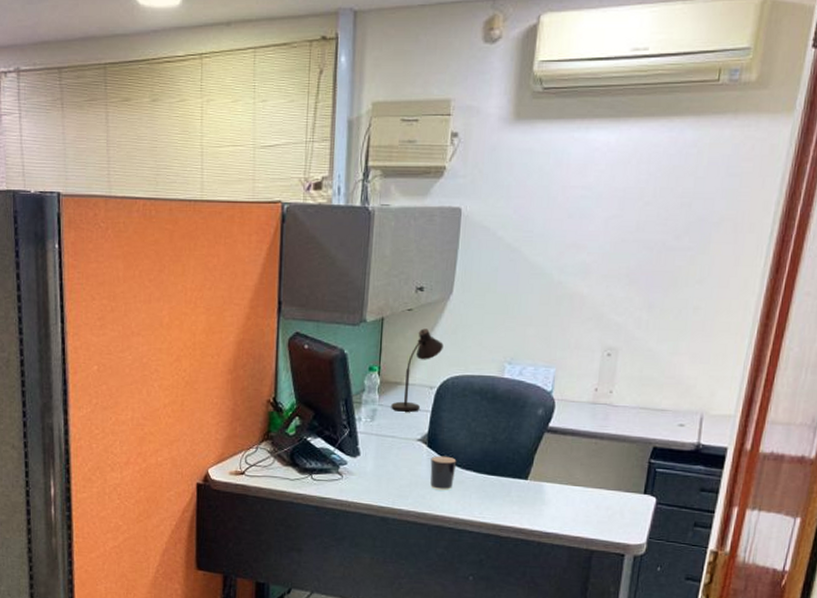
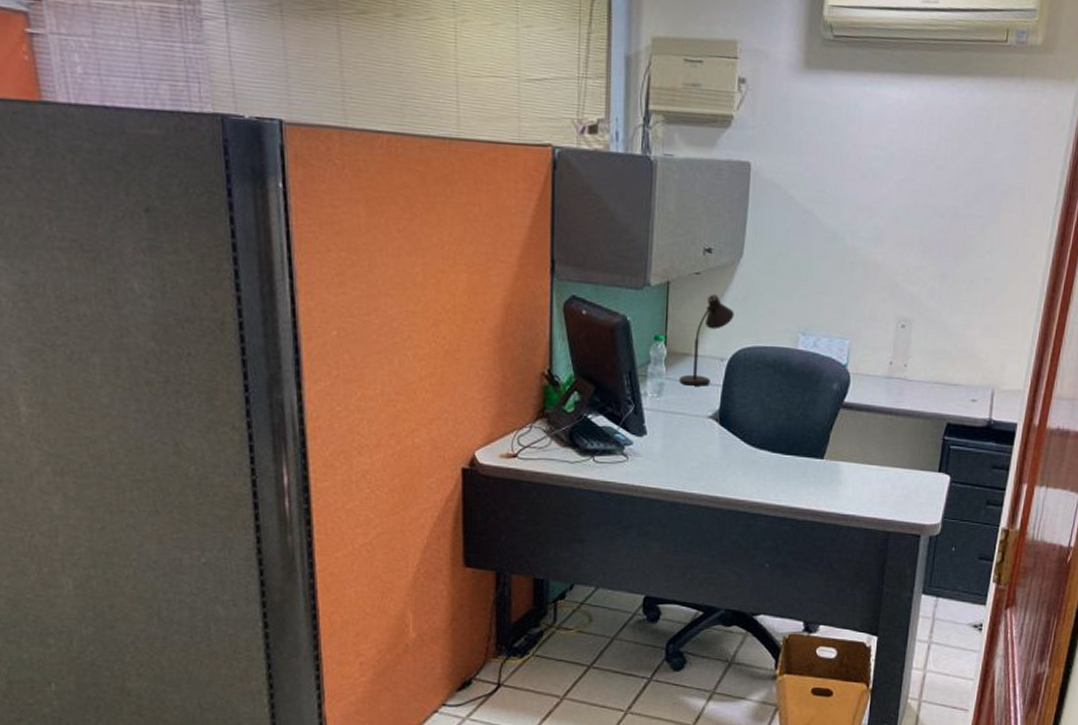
mug: present [430,455,457,492] -> none [722,434,751,473]

